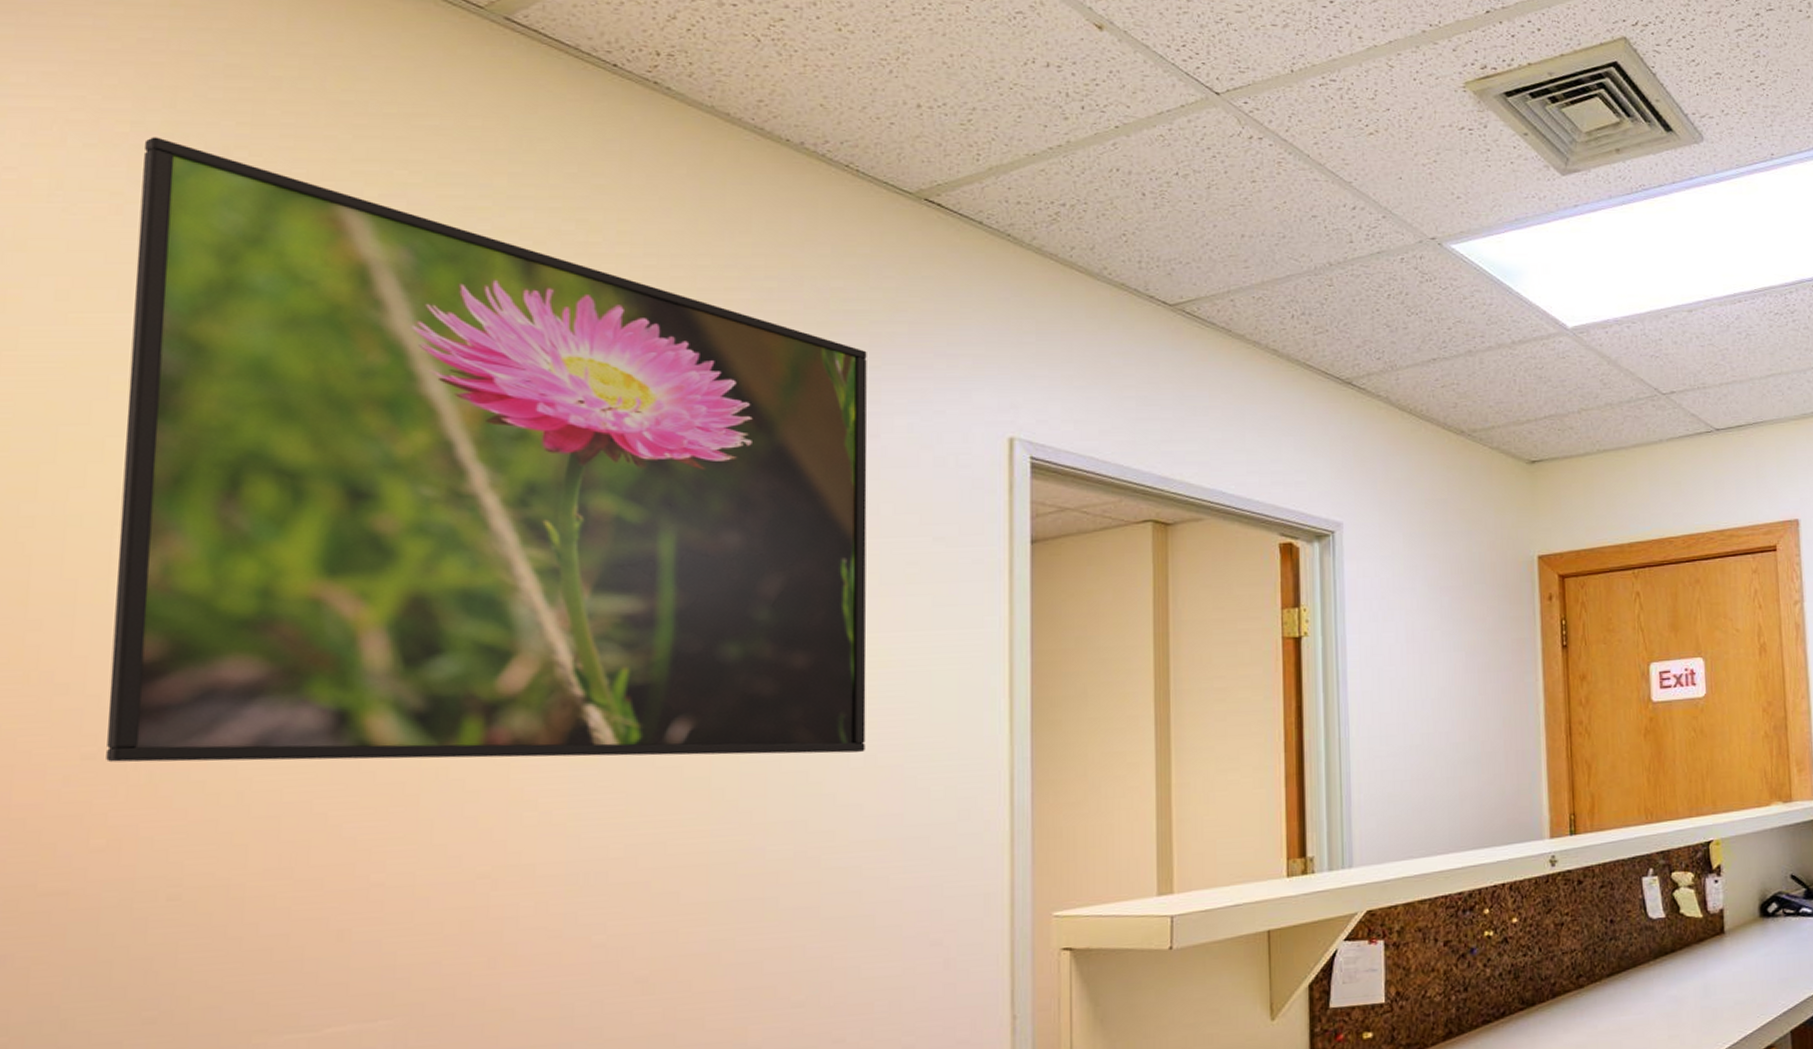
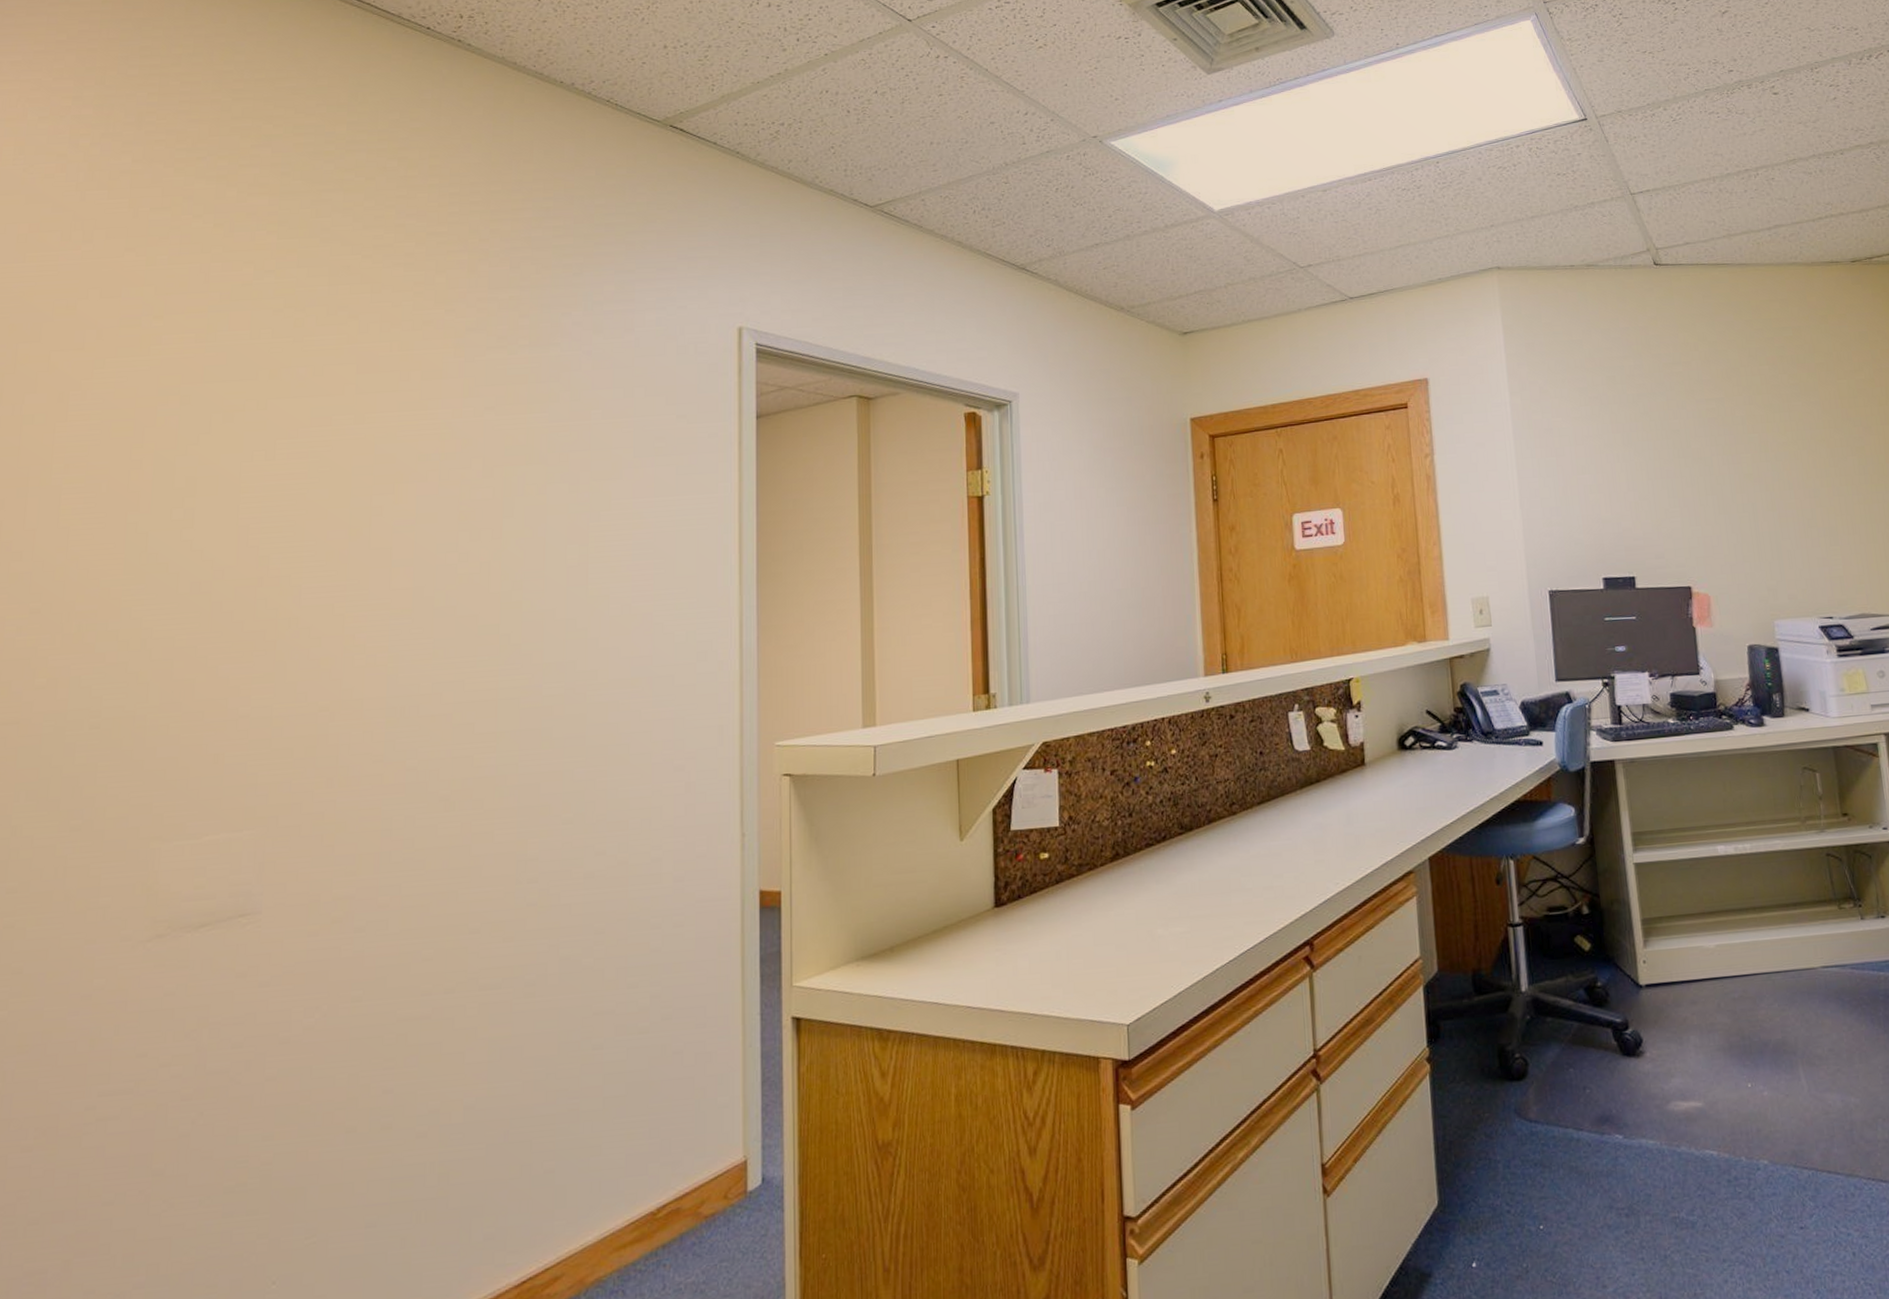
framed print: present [106,137,868,763] -> none [48,108,624,616]

